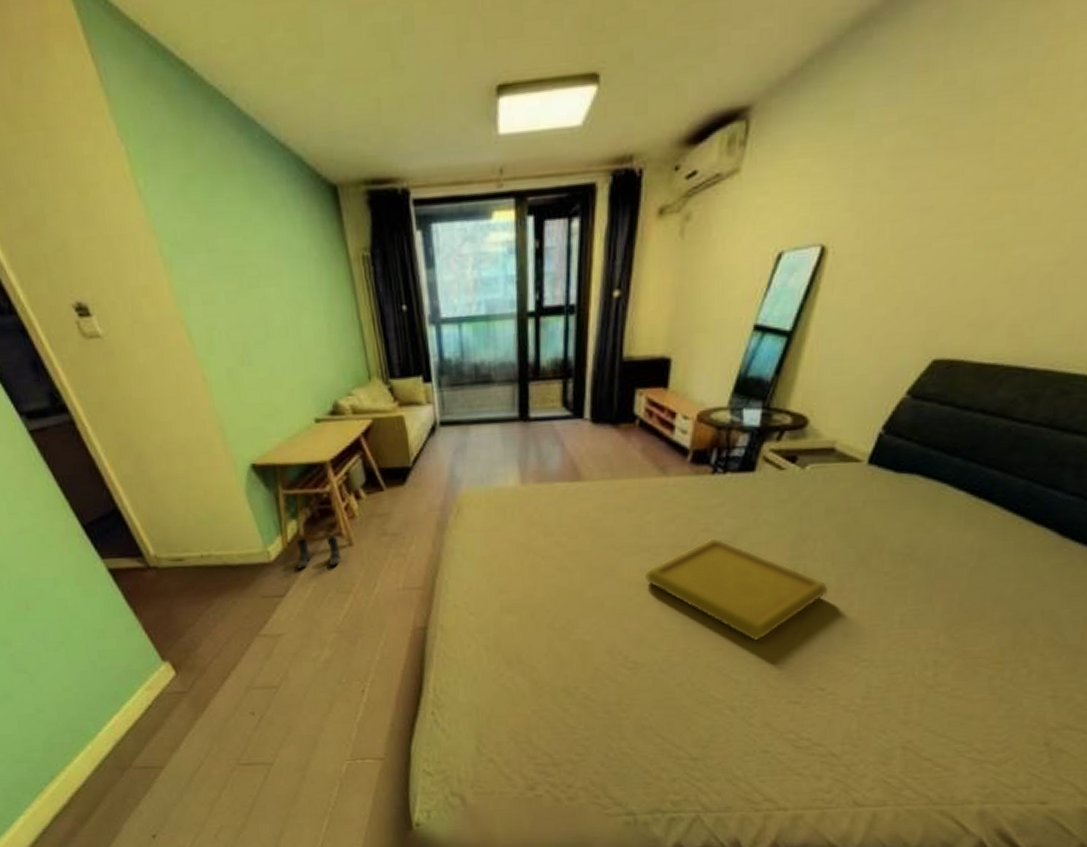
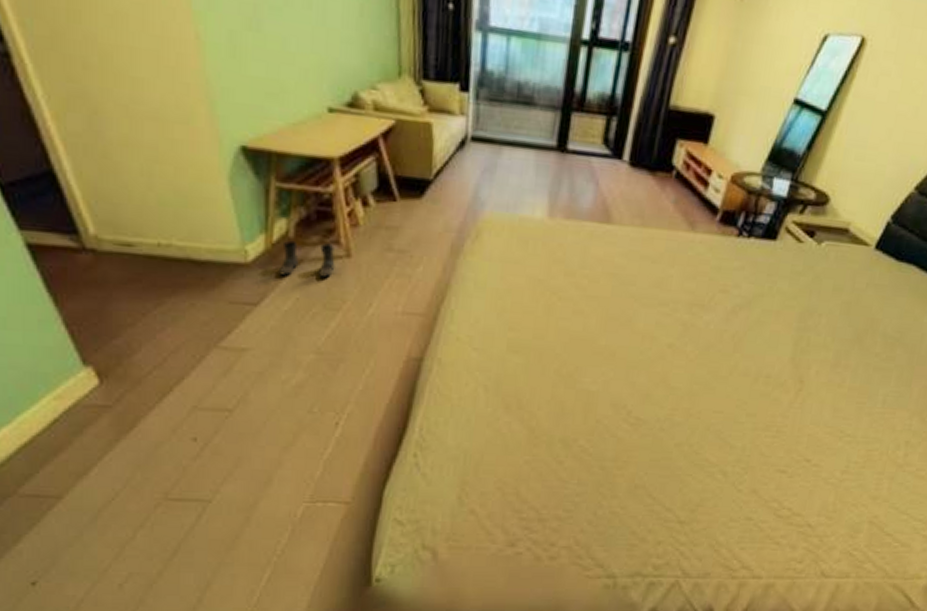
serving tray: present [644,538,829,642] -> none [659,300,827,409]

